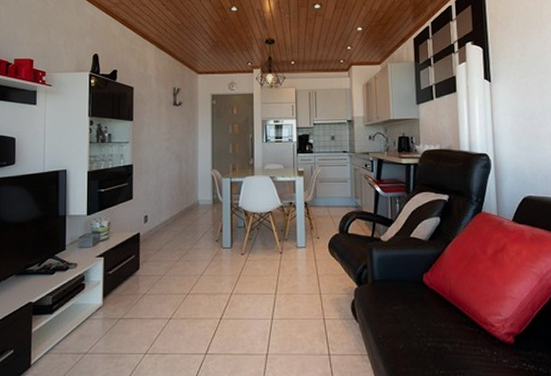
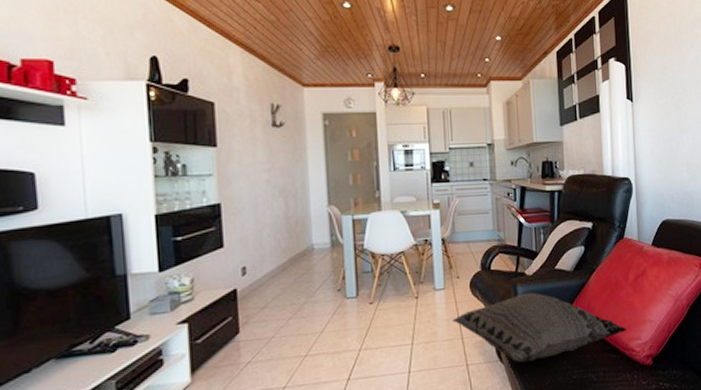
decorative pillow: none [311,257,485,323] -> present [452,292,627,363]

